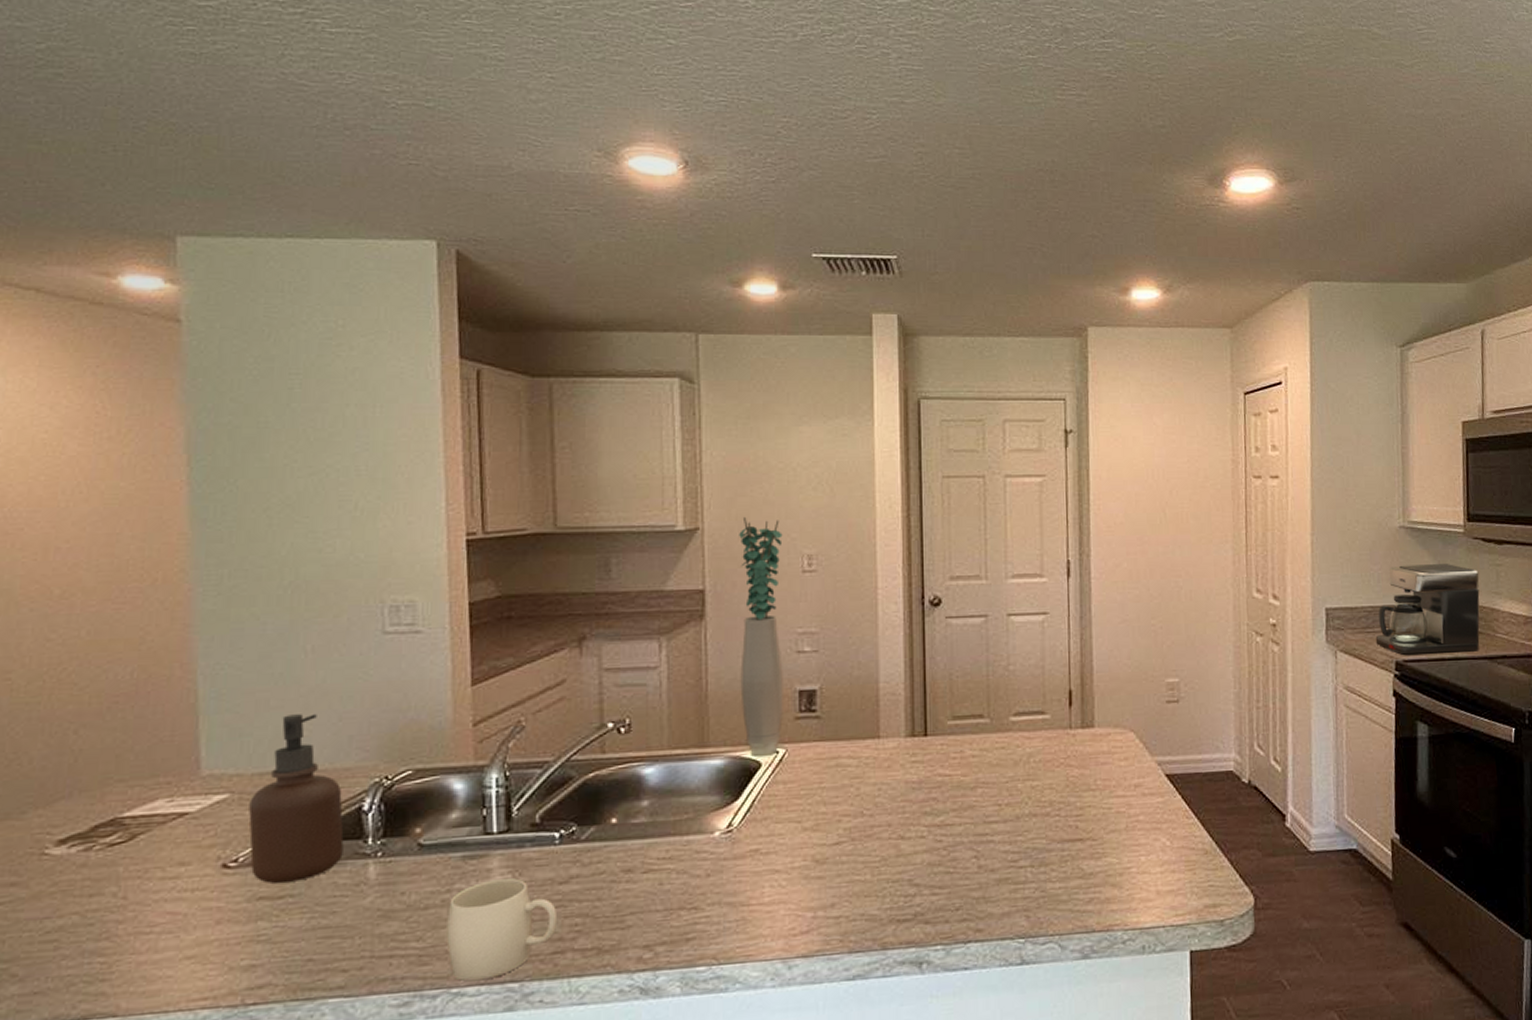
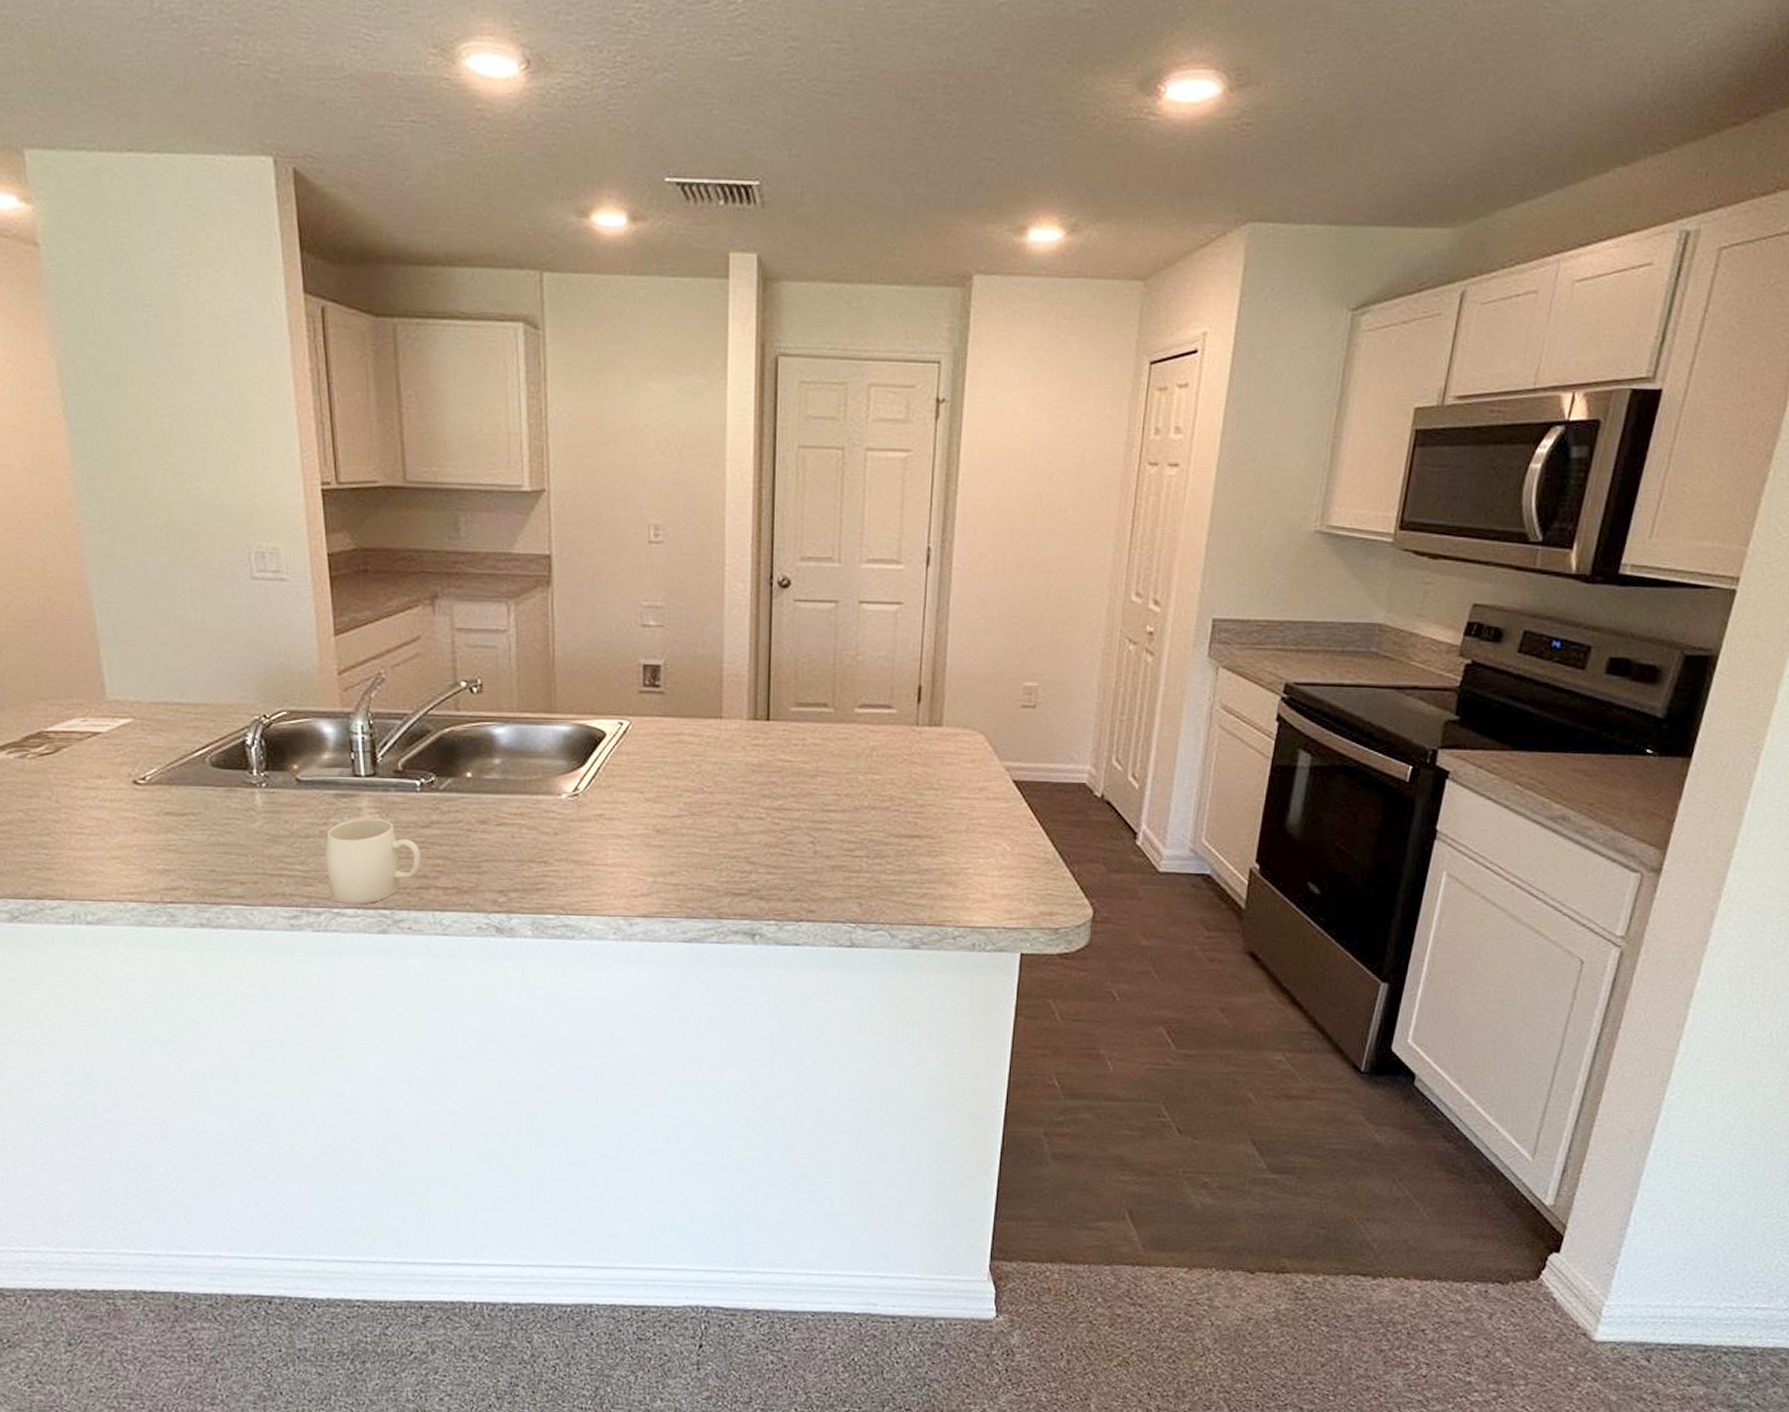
soap dispenser: present [248,713,344,884] -> none [150,650,233,803]
vase: present [739,516,785,758] -> none [585,479,629,728]
coffee maker: present [1375,564,1480,656] -> none [1265,576,1403,680]

